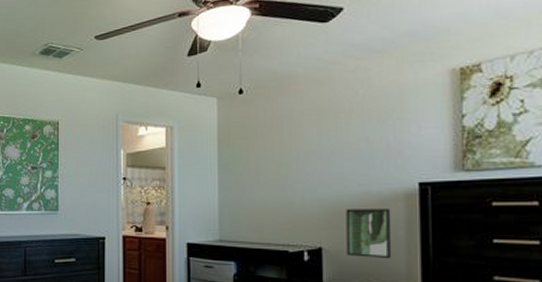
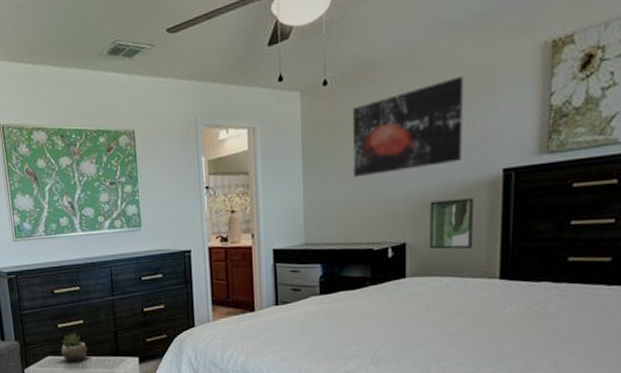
wall art: none [266,93,377,181] -> present [352,75,464,178]

